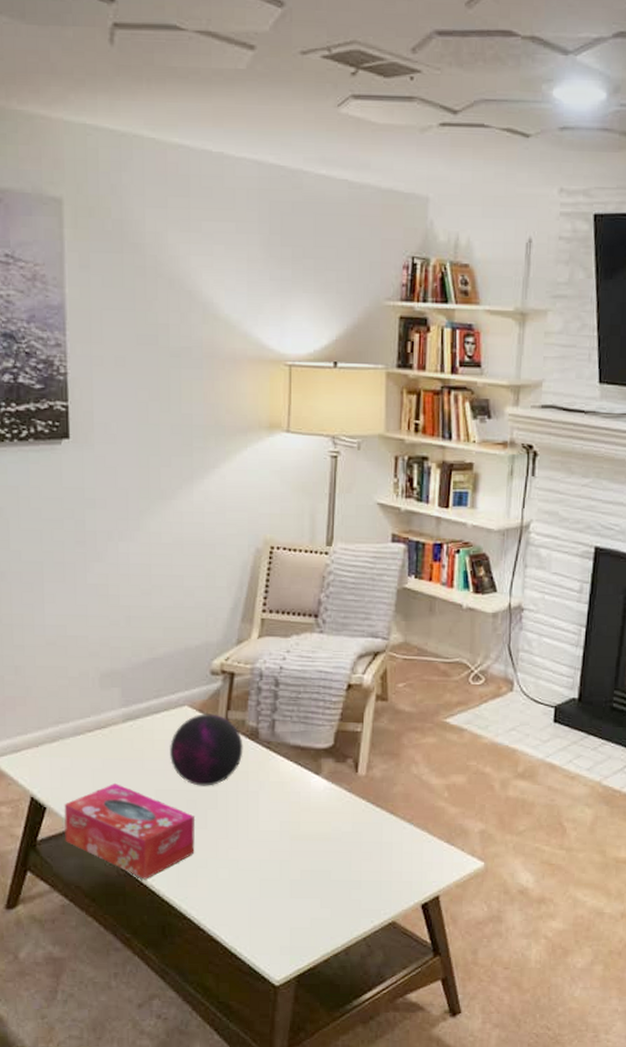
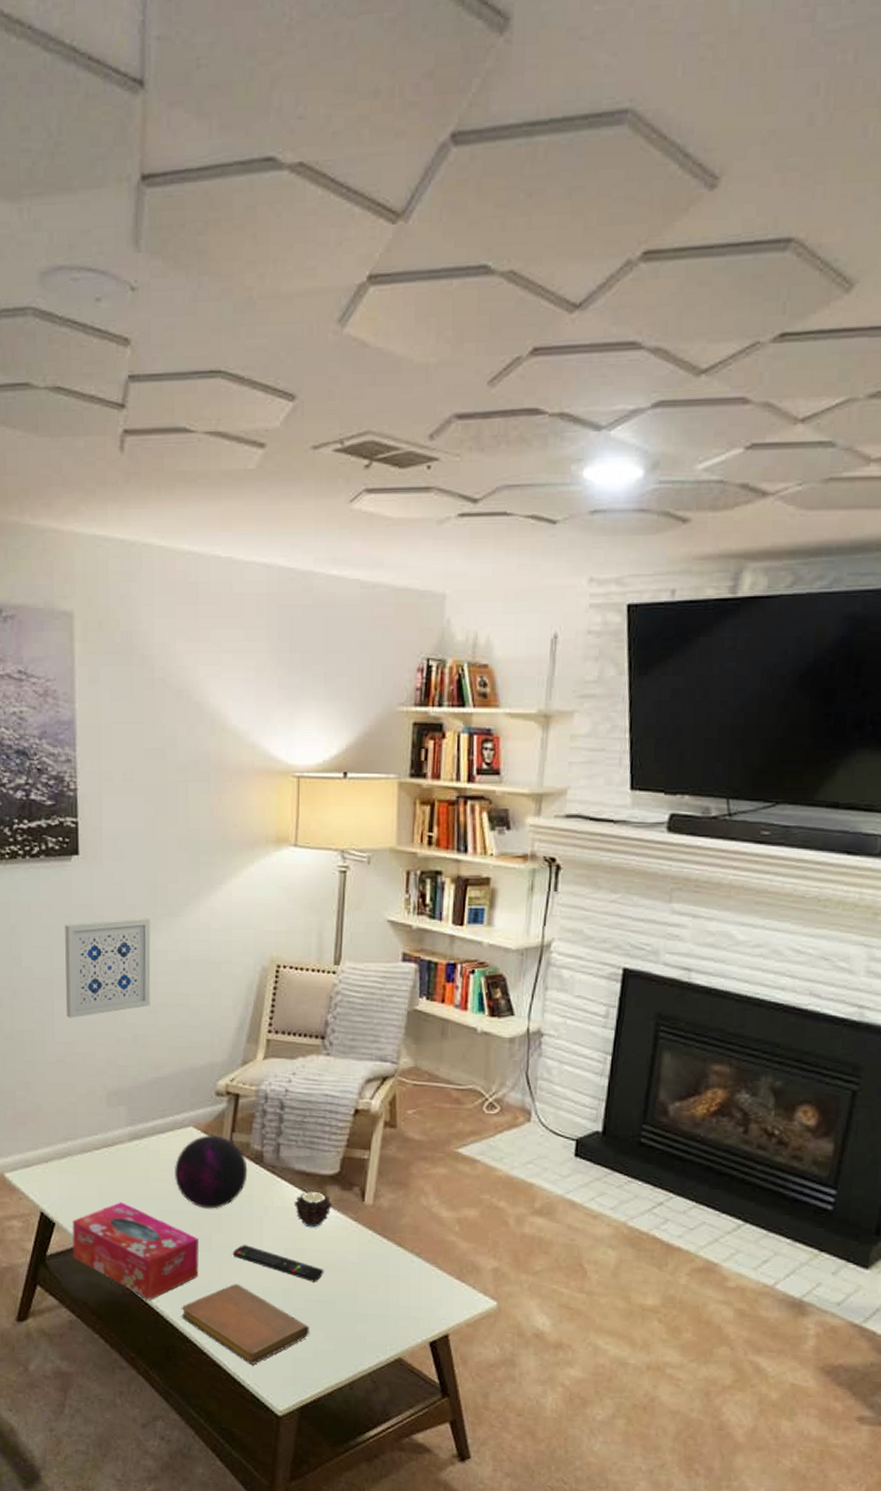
wall art: none [55,501,144,601] -> present [65,917,151,1018]
notebook: none [177,859,305,937] -> present [181,1284,309,1365]
remote control: none [228,820,320,853] -> present [232,1245,324,1282]
candle: none [289,764,327,800] -> present [294,1191,332,1228]

